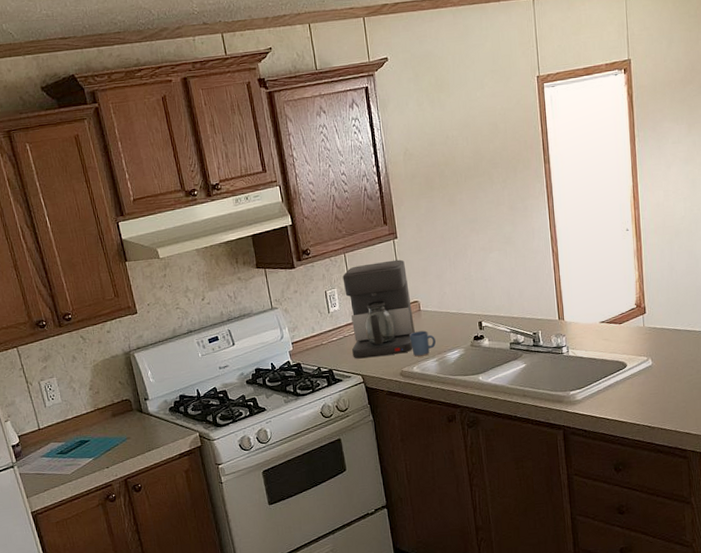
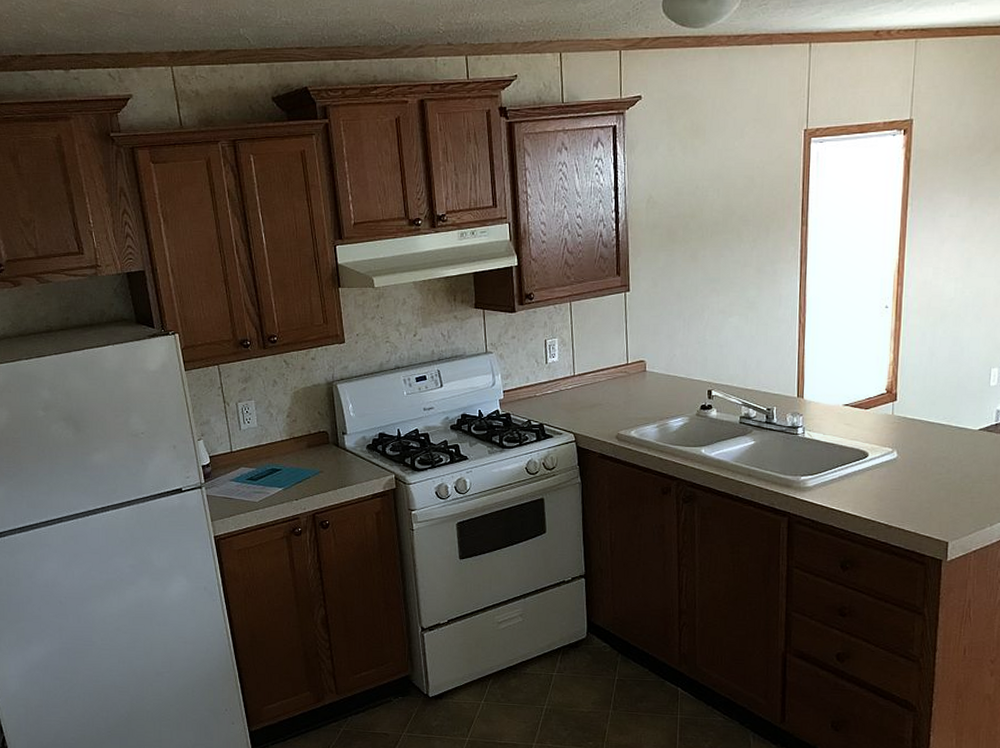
coffee maker: present [342,259,415,359] -> none [565,314,637,416]
mug: present [410,330,436,357] -> none [631,393,658,420]

